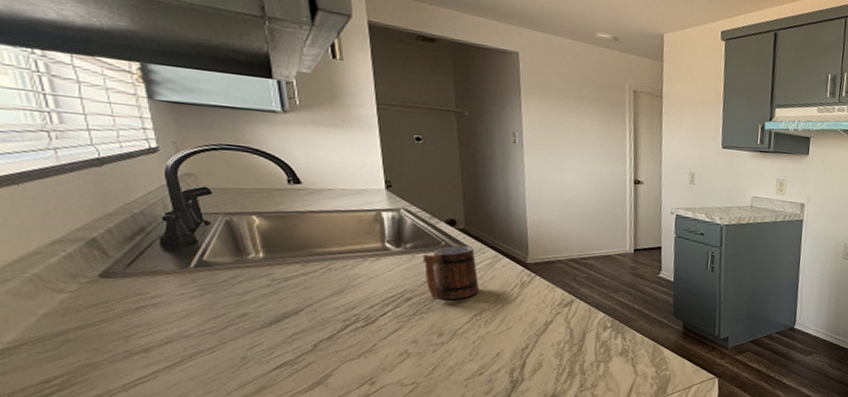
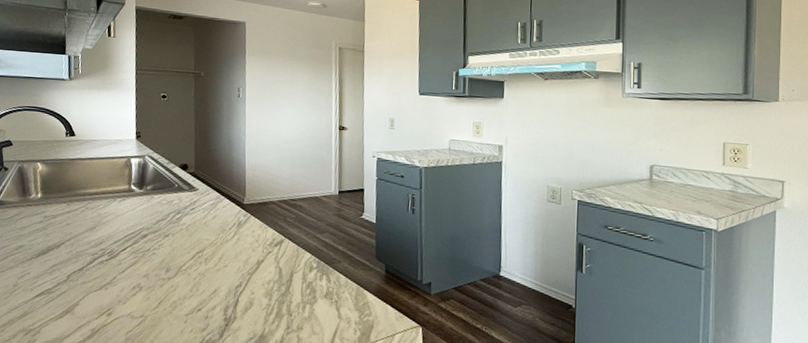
mug: present [423,245,480,300] -> none [159,187,203,238]

